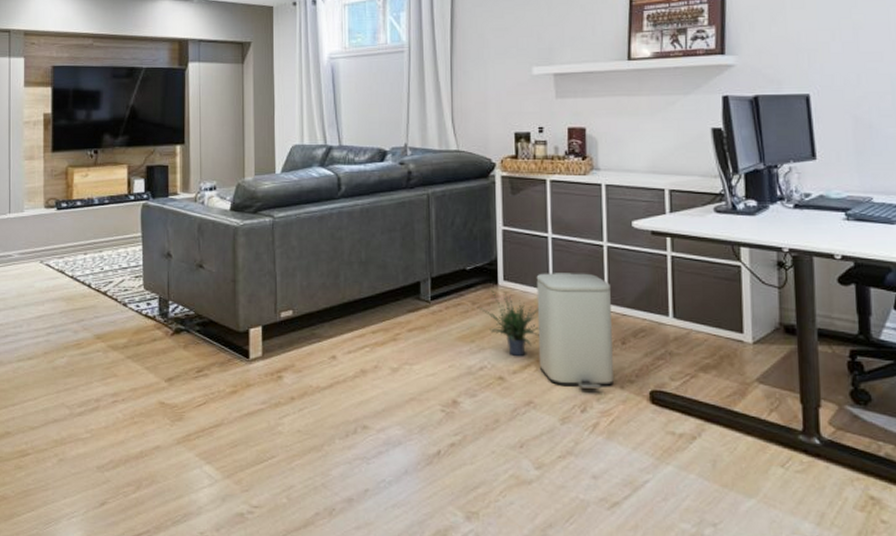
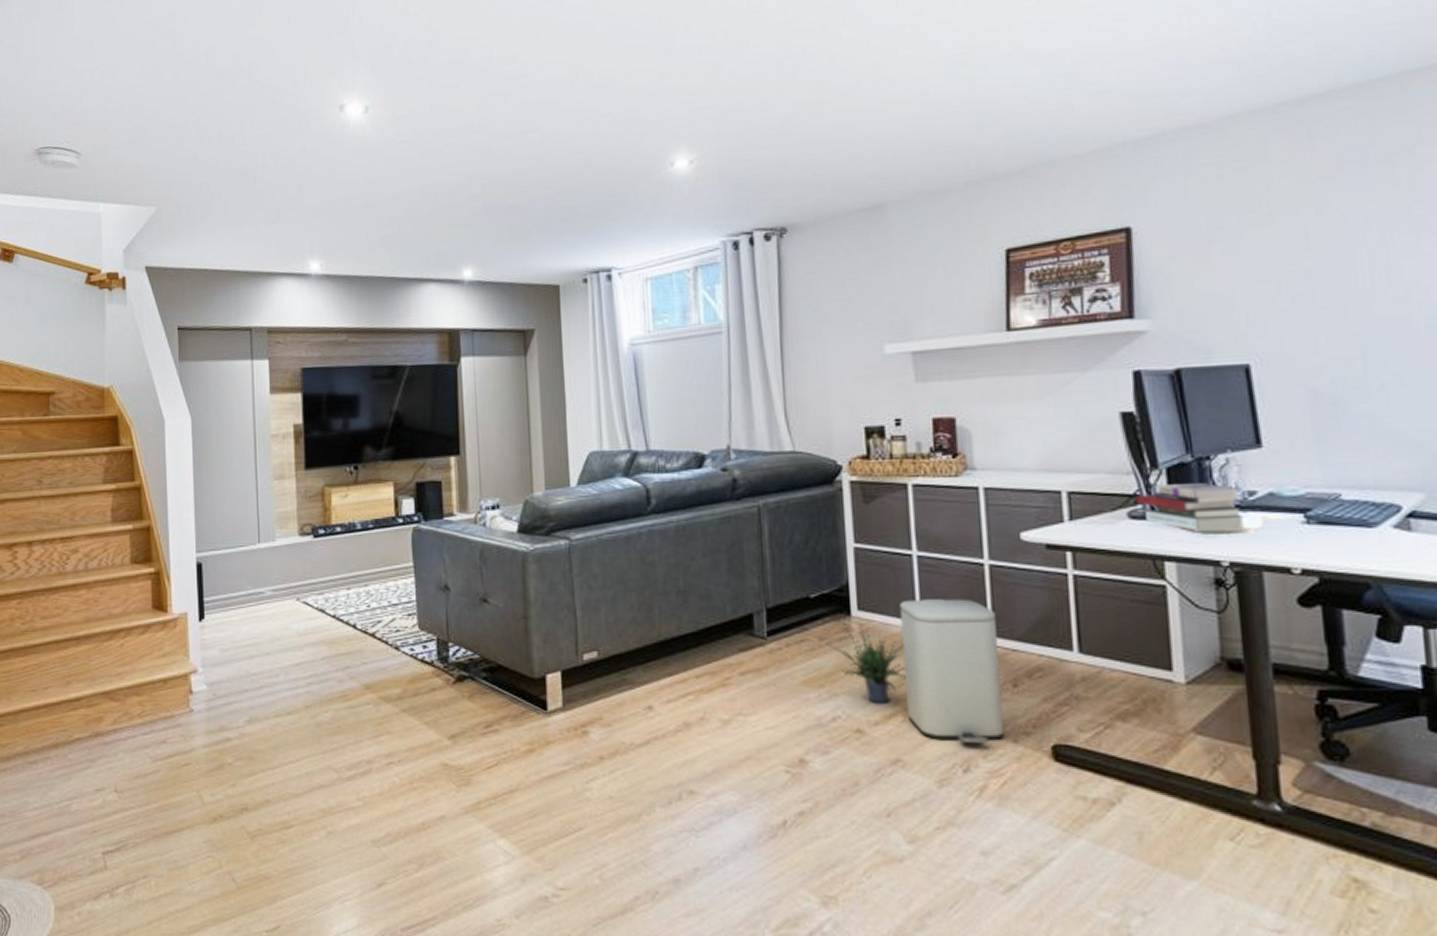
books: none [720,185,801,225] -> present [1135,482,1244,533]

